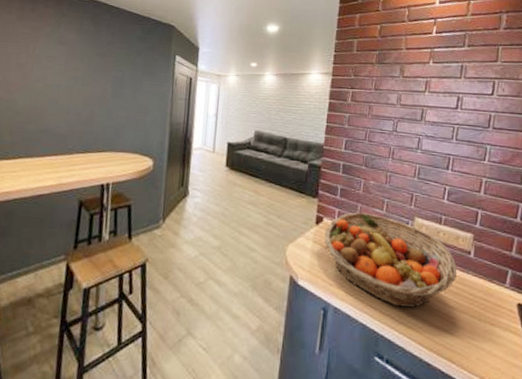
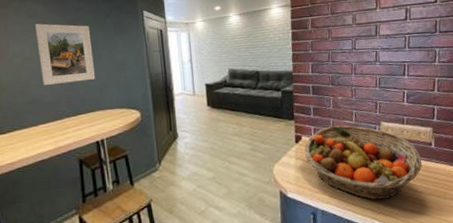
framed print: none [59,52,118,119] -> present [35,23,96,86]

